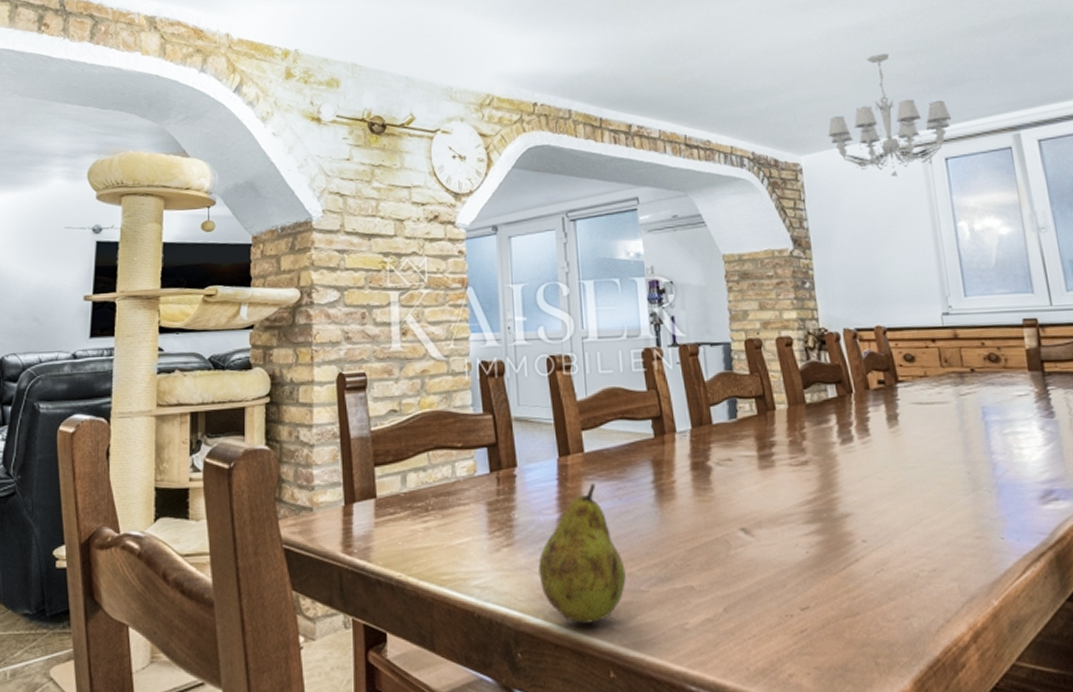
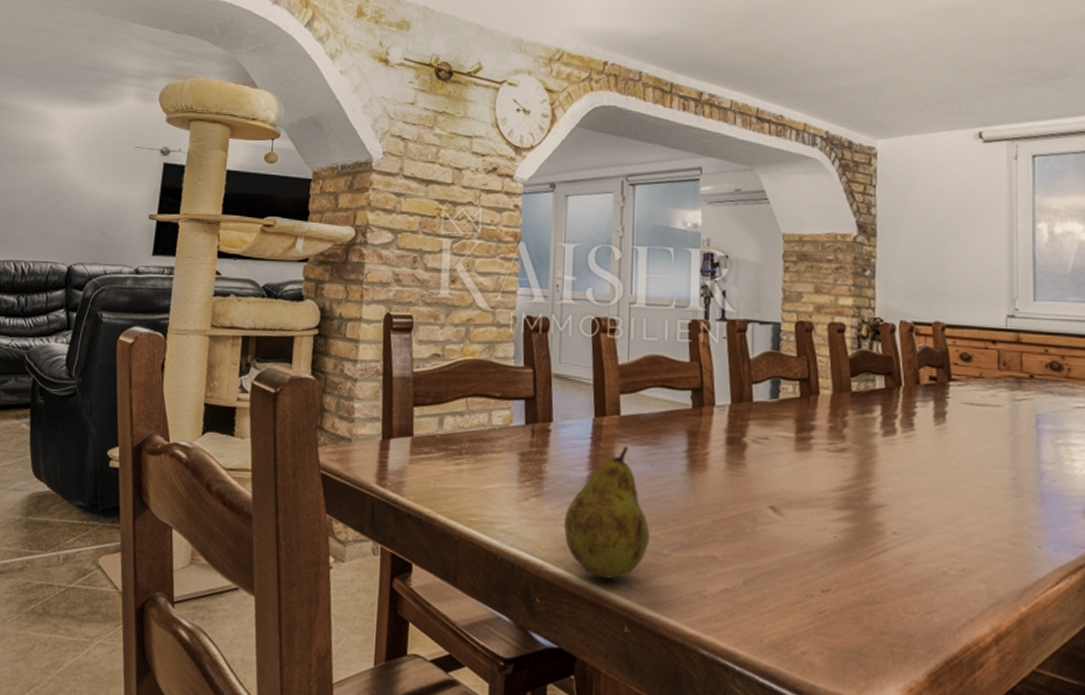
chandelier: present [828,54,952,177] -> none [909,39,1046,171]

